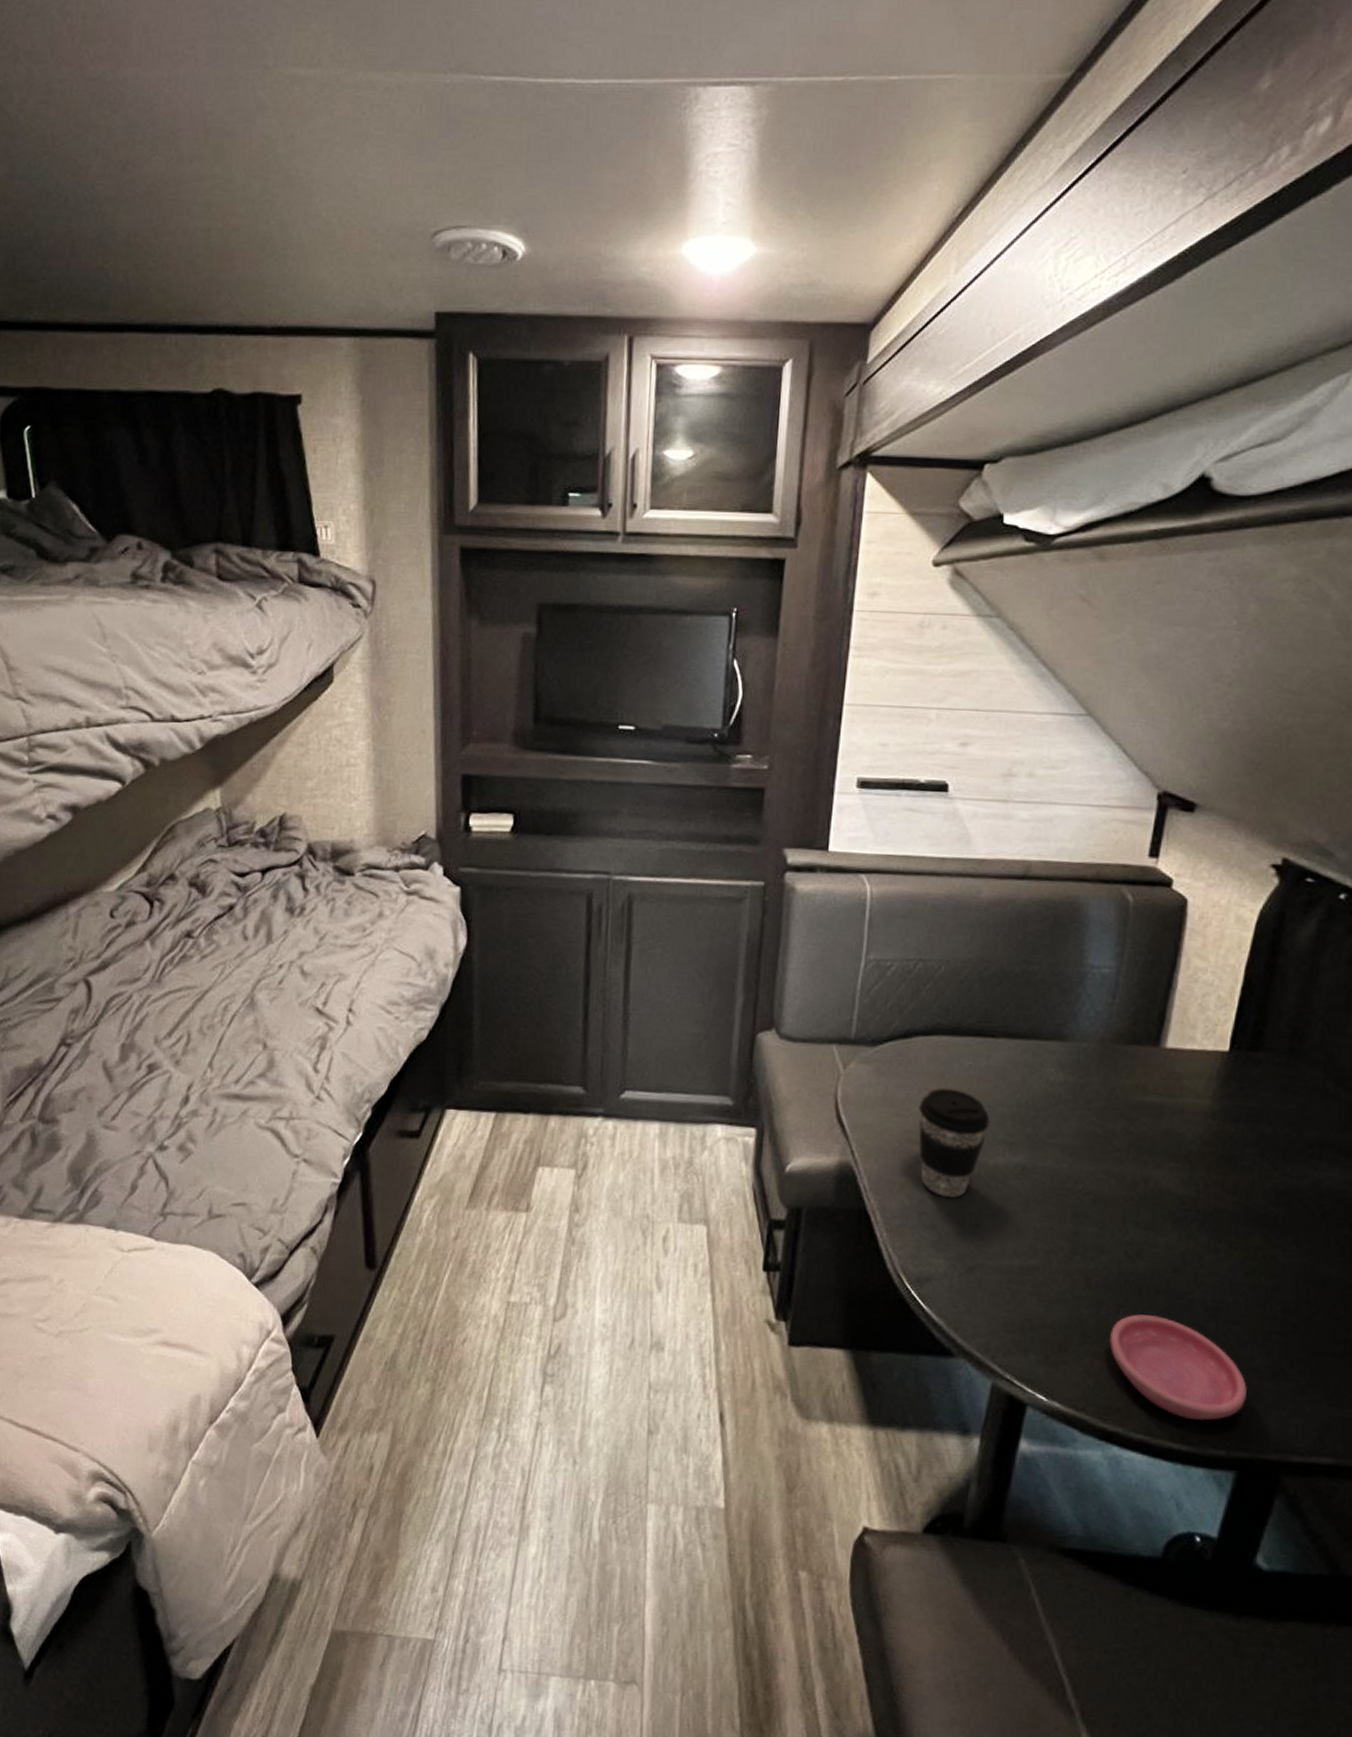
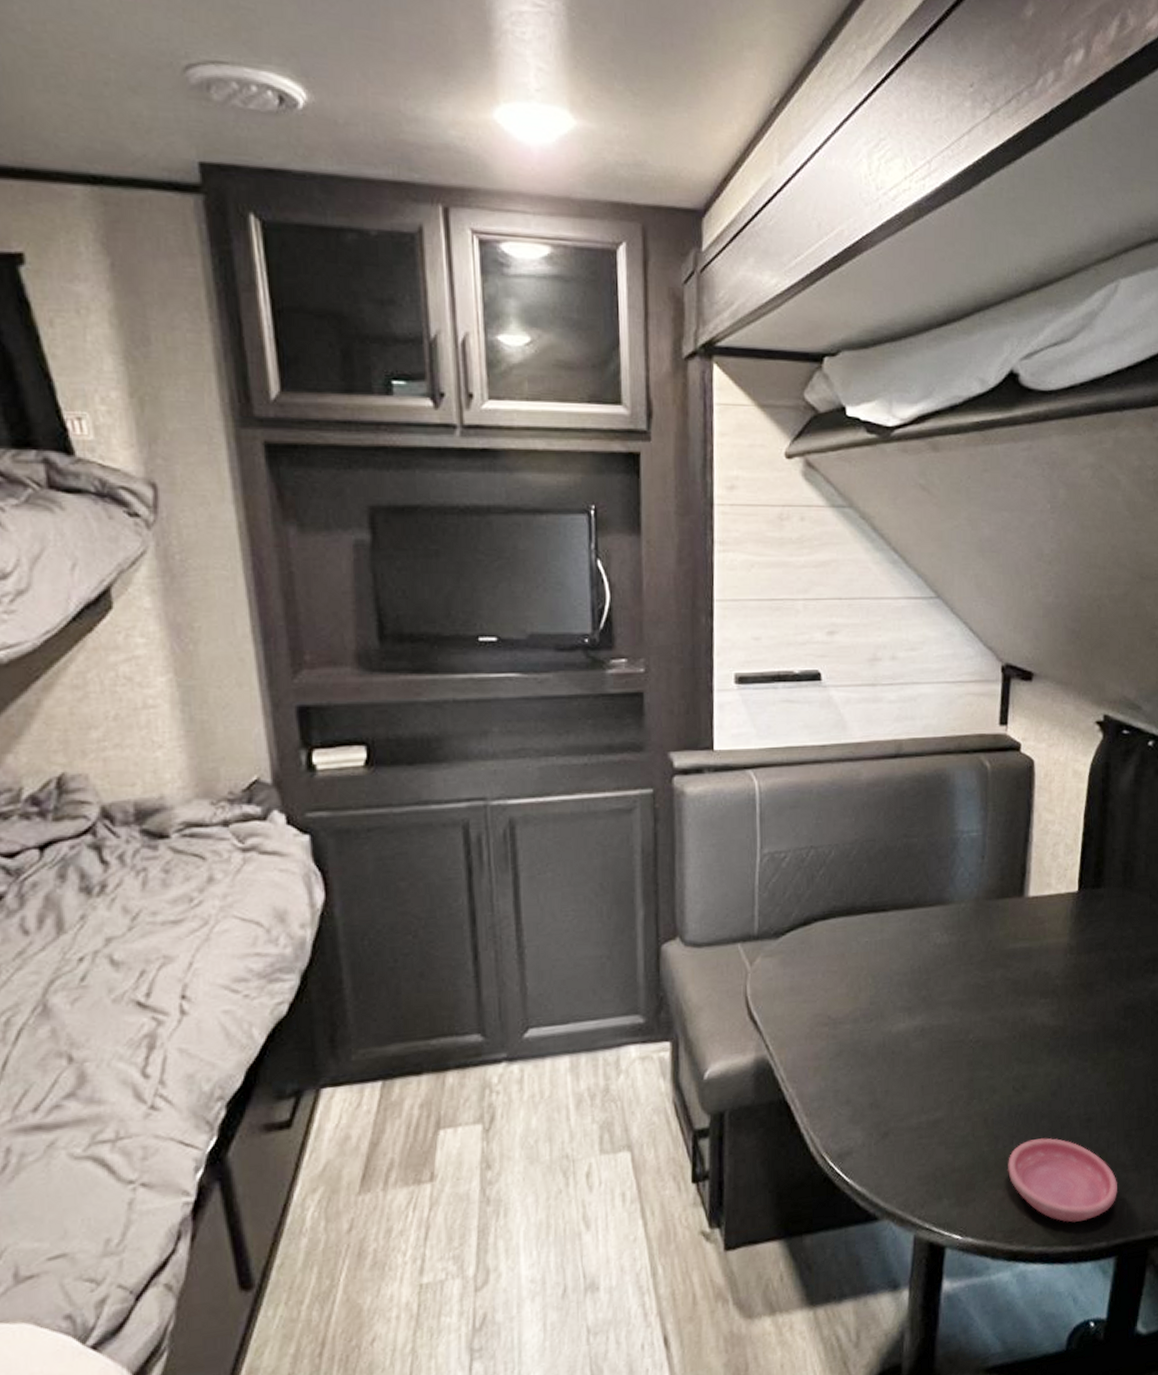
coffee cup: present [919,1088,990,1198] -> none [824,966,889,1071]

